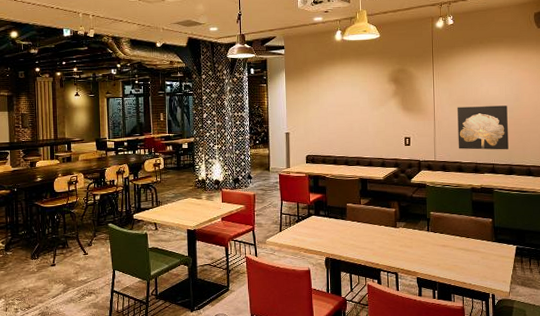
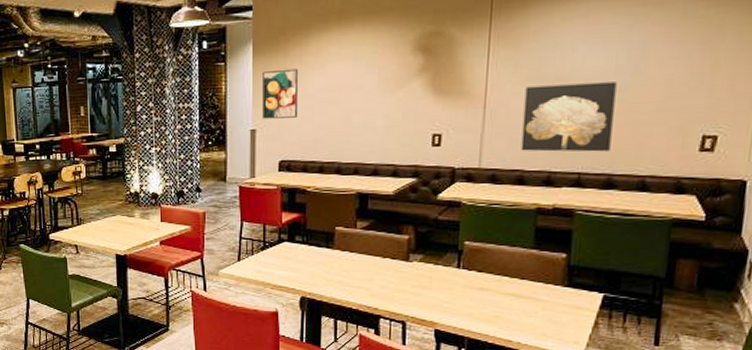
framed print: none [293,90,317,125] -> present [262,68,298,119]

